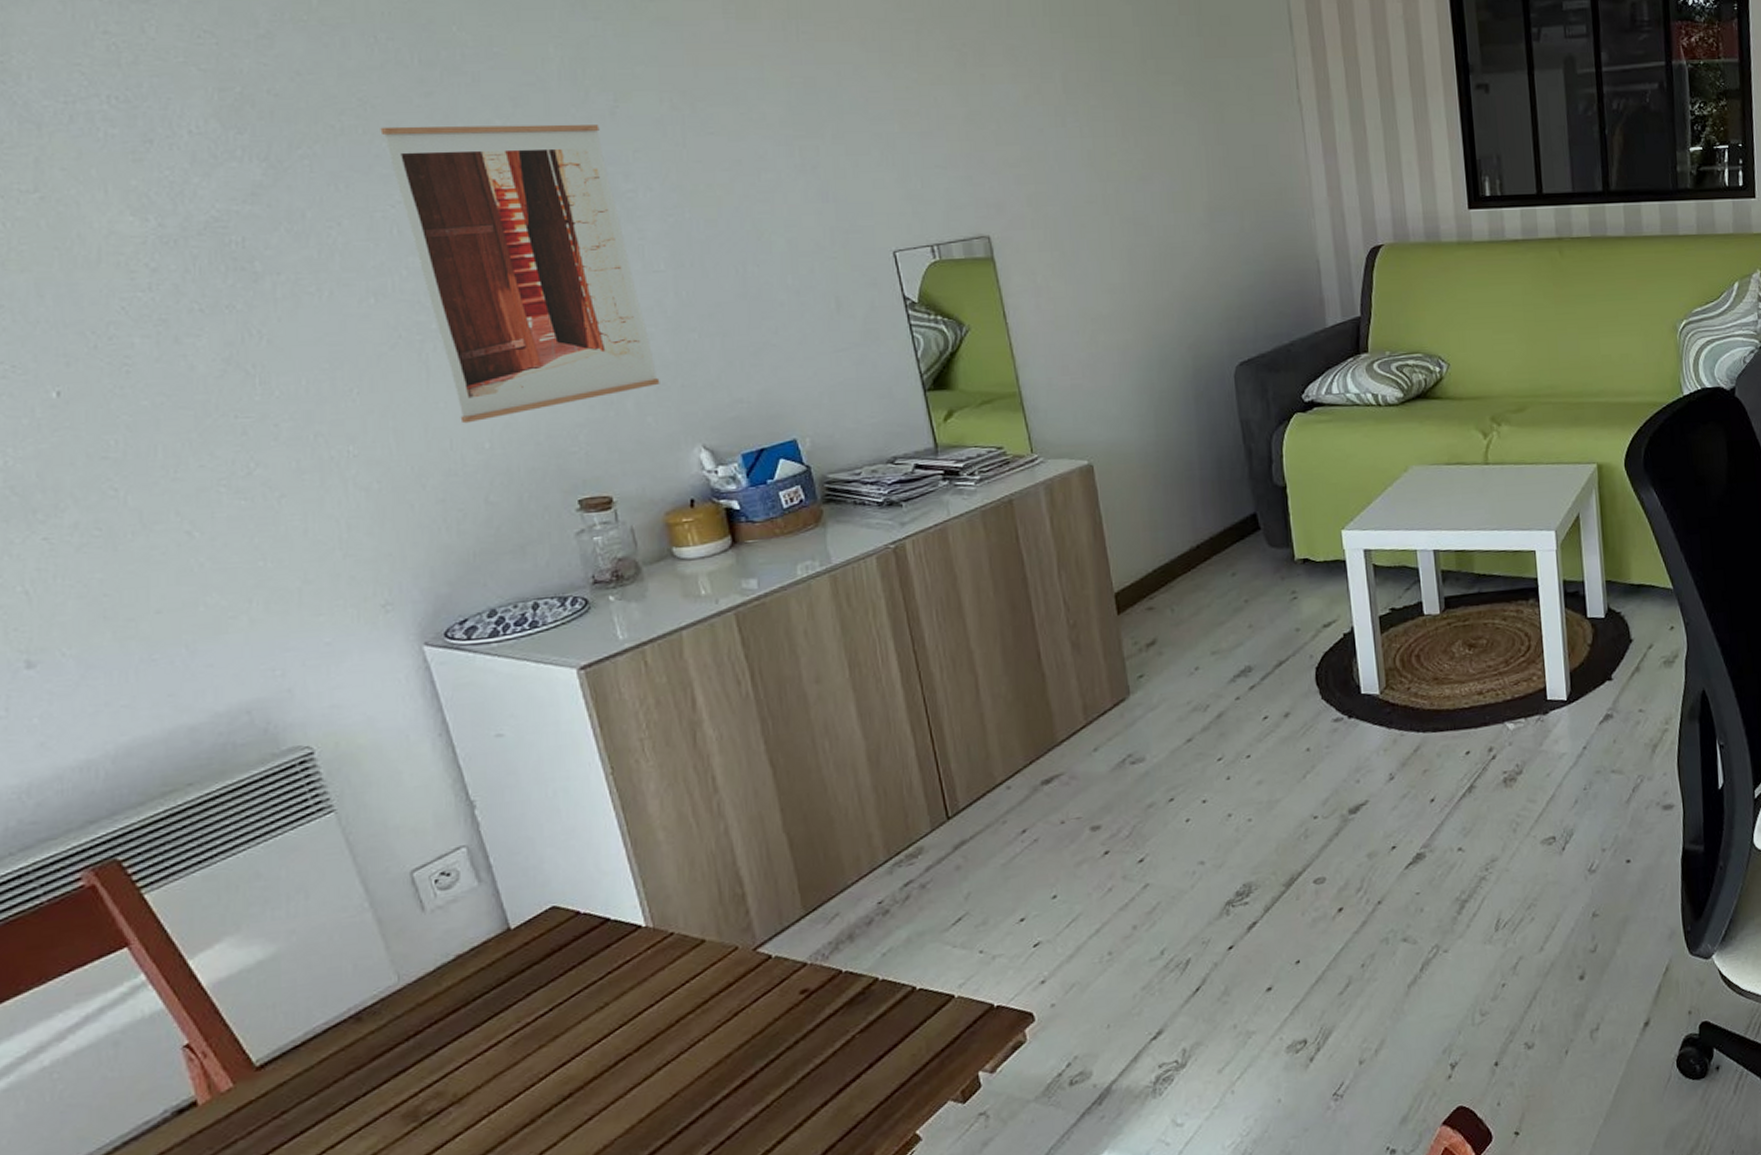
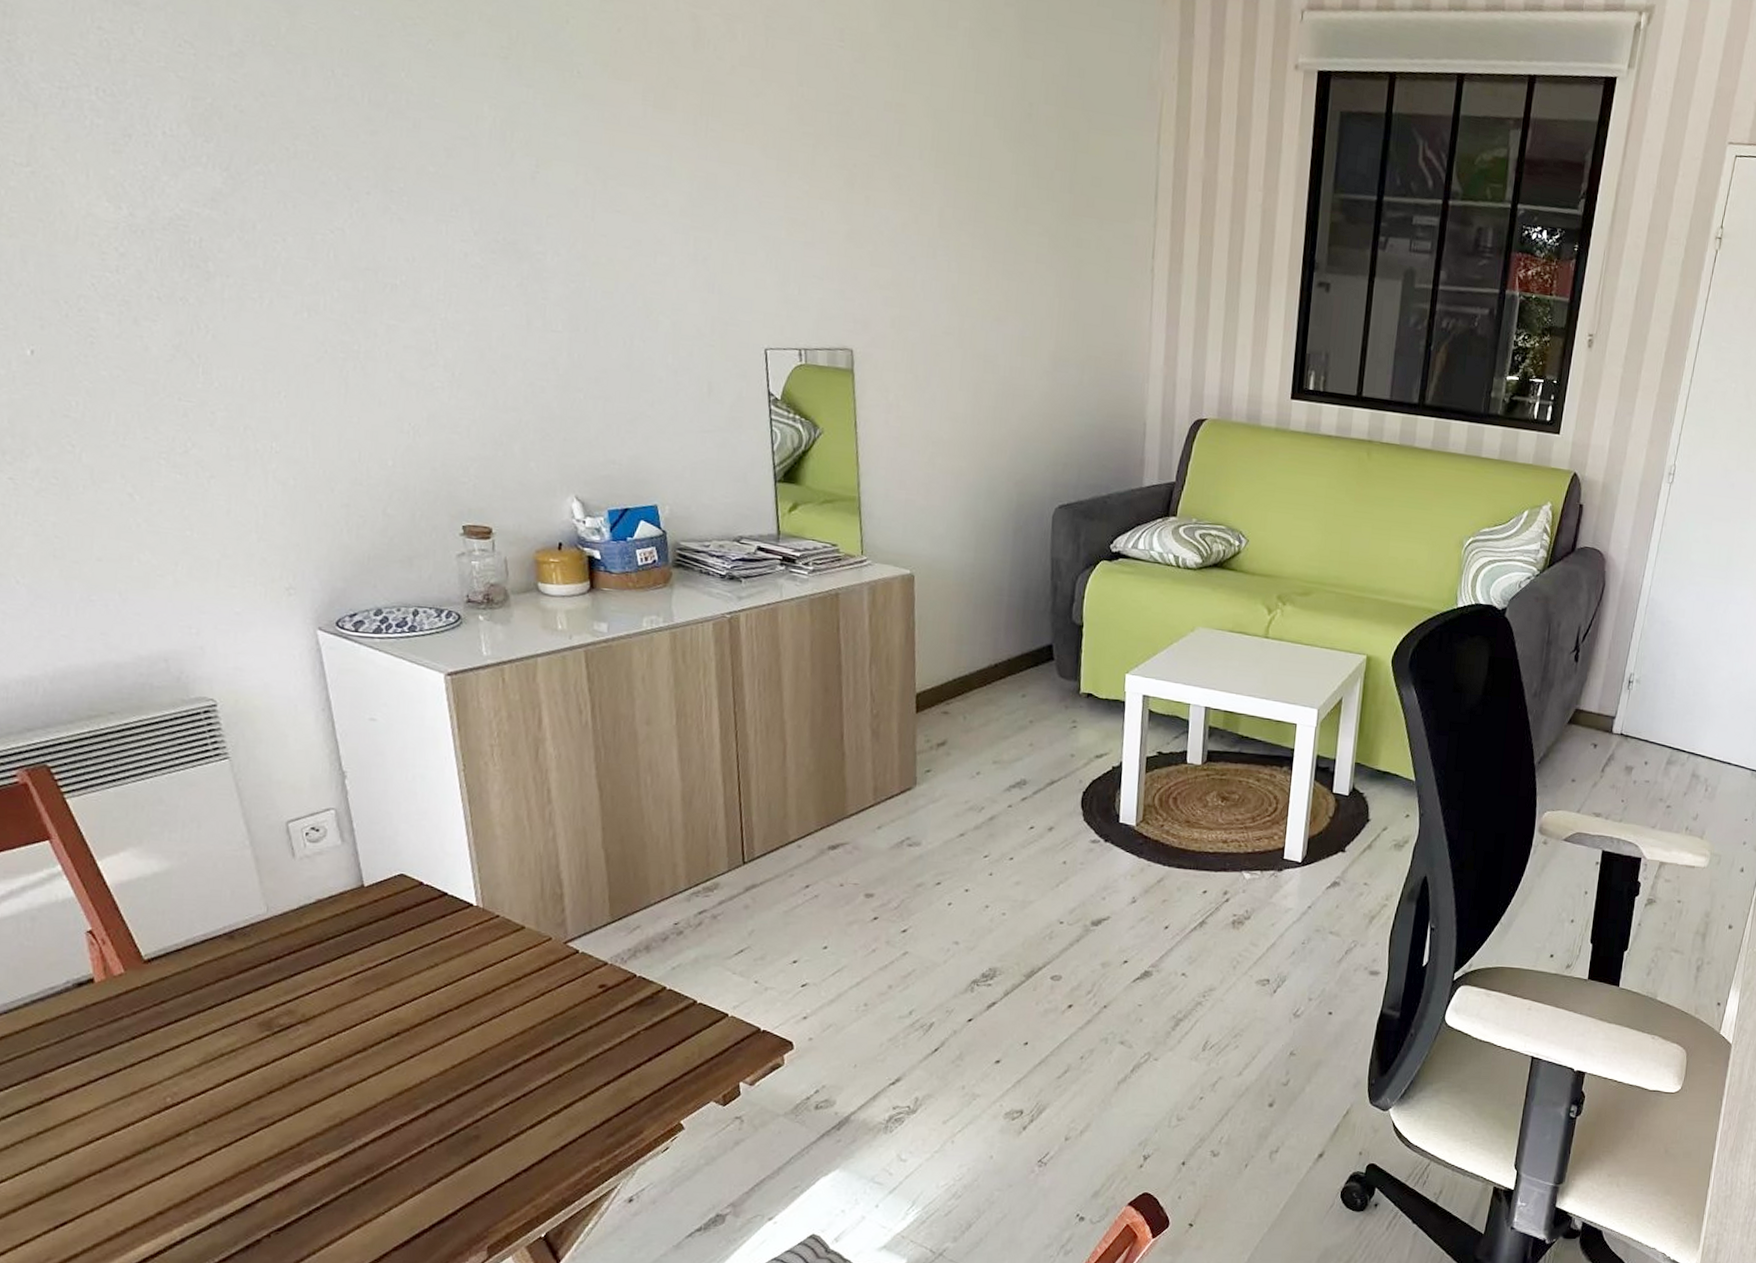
wall art: present [380,124,660,424] -> none [328,156,546,441]

